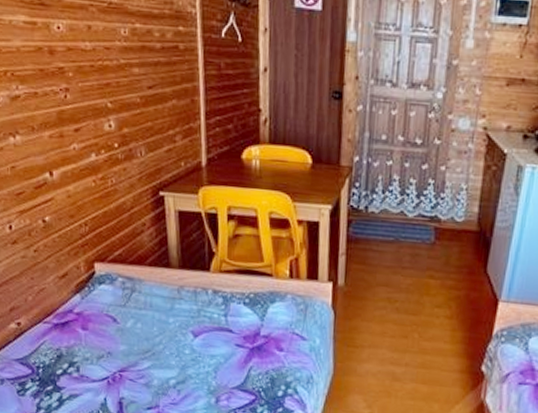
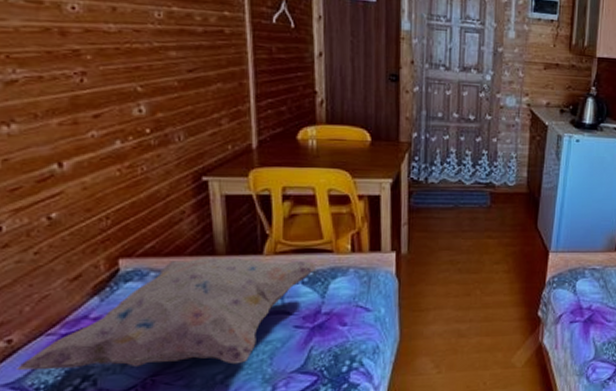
decorative pillow: none [24,269,257,372] -> present [16,257,317,371]

